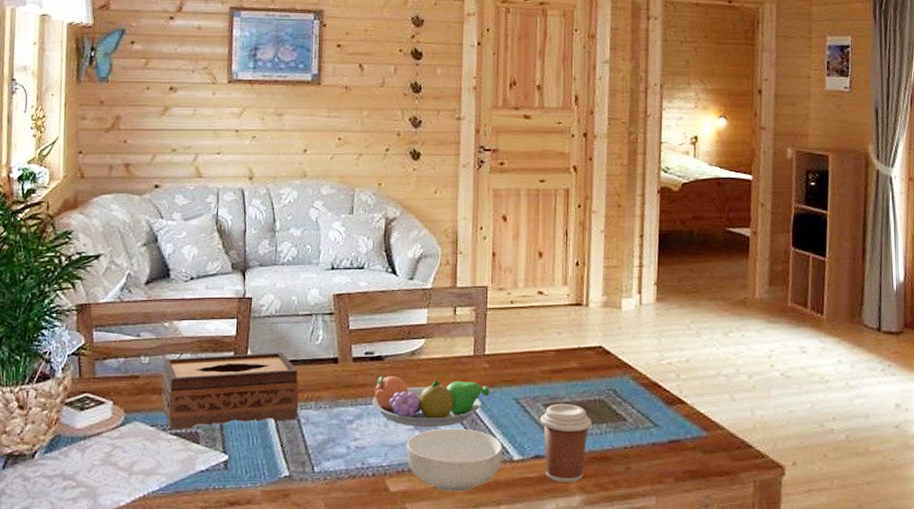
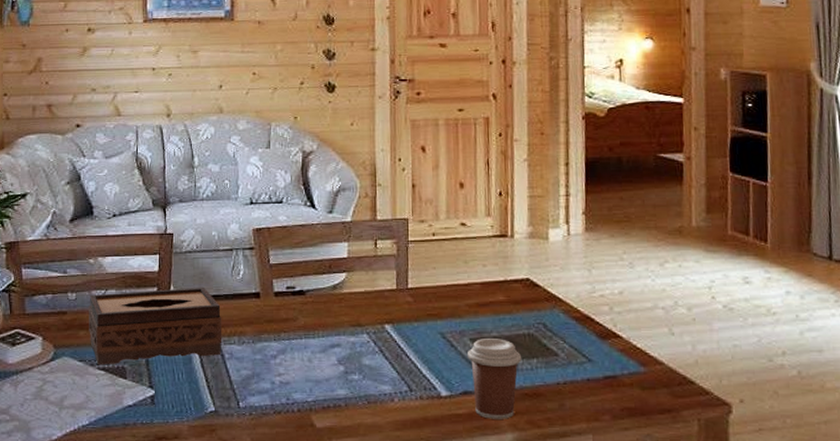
fruit bowl: present [371,376,490,428] -> none [294,311,414,363]
cereal bowl: present [406,428,502,492] -> none [331,363,430,428]

